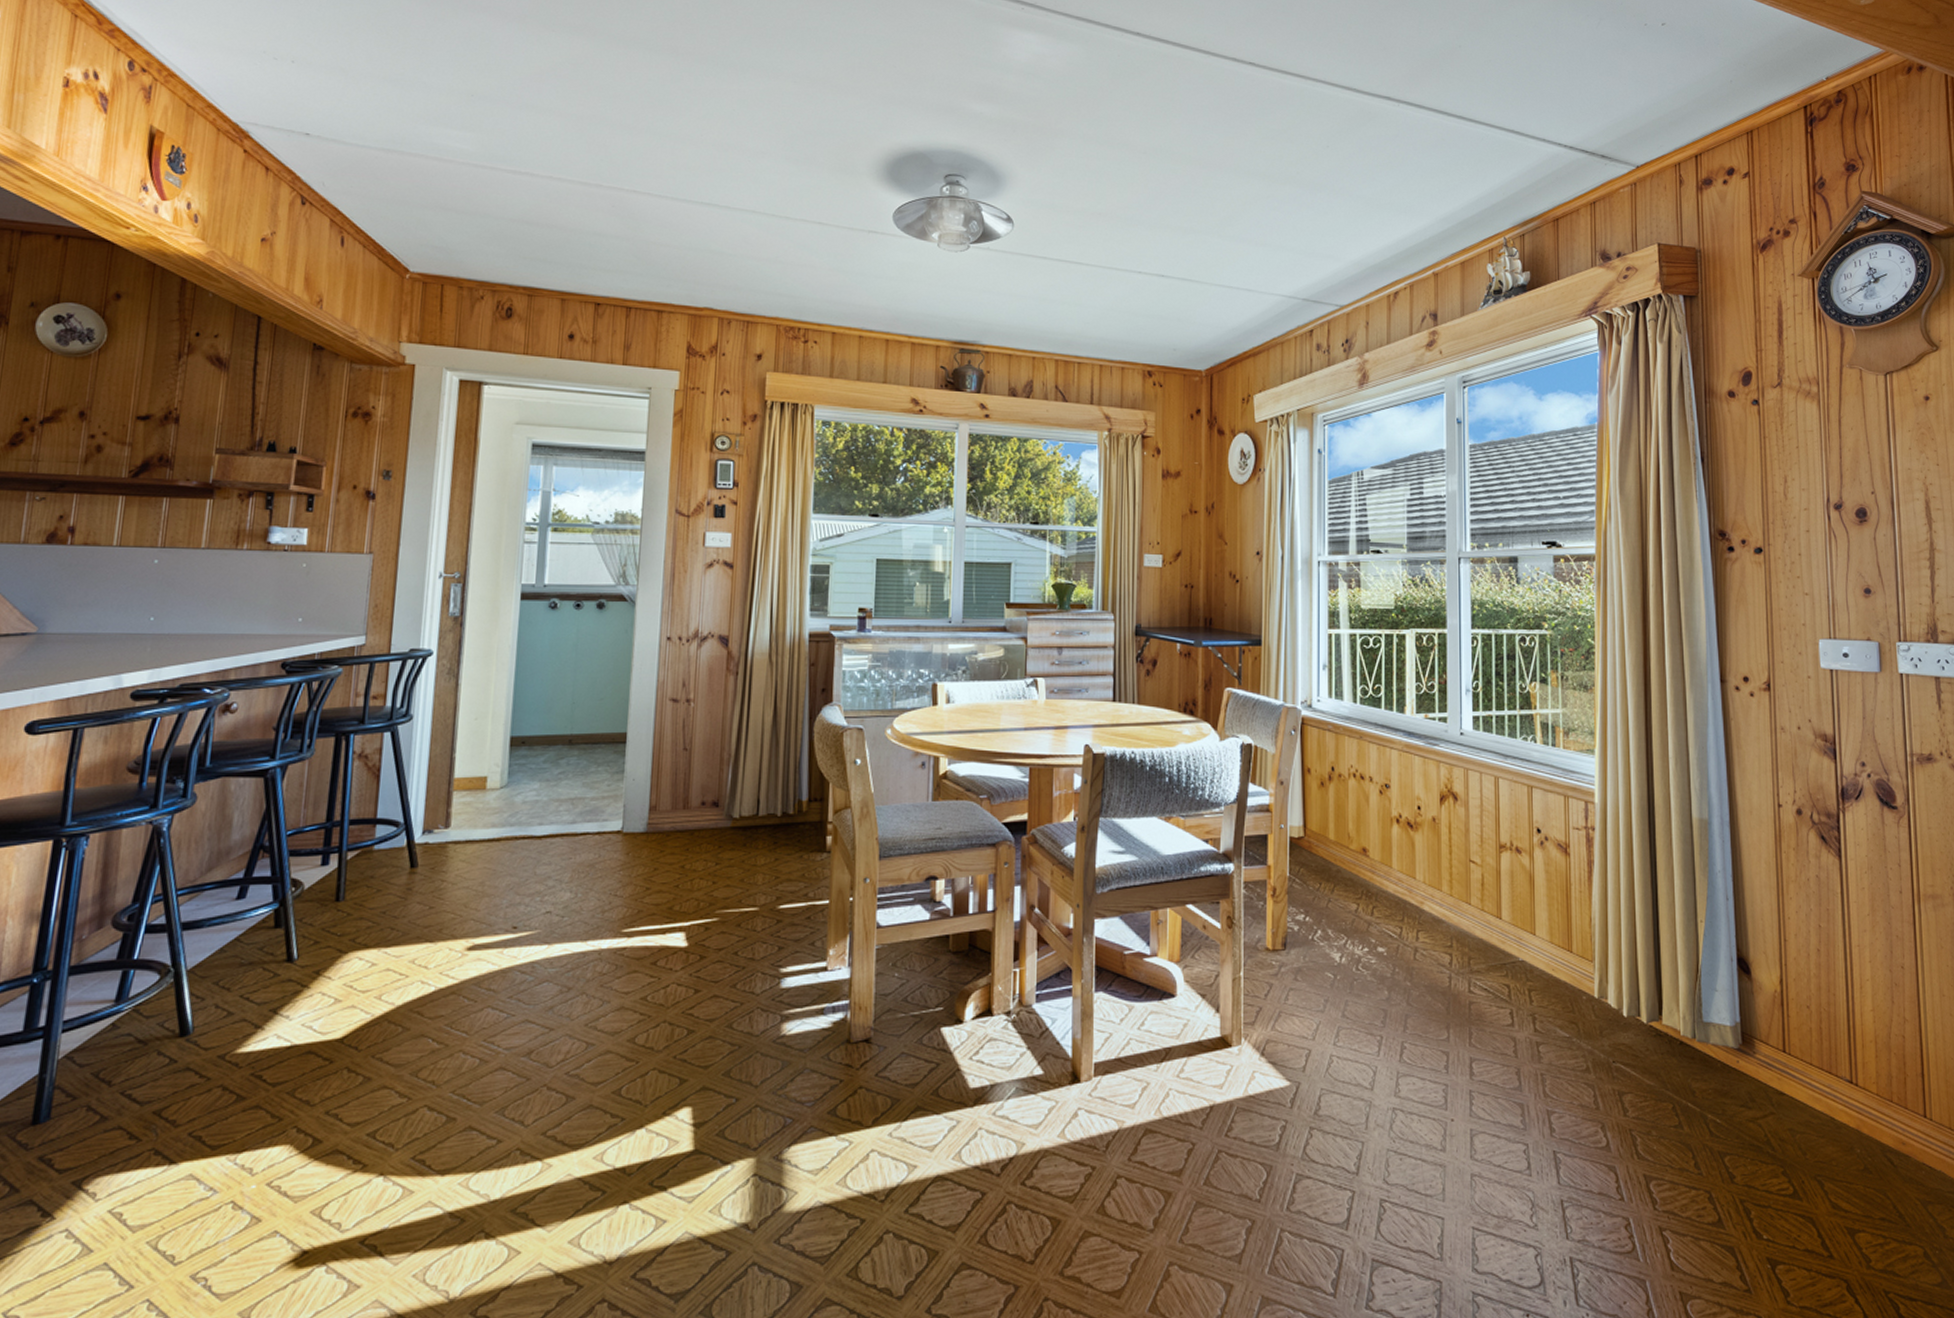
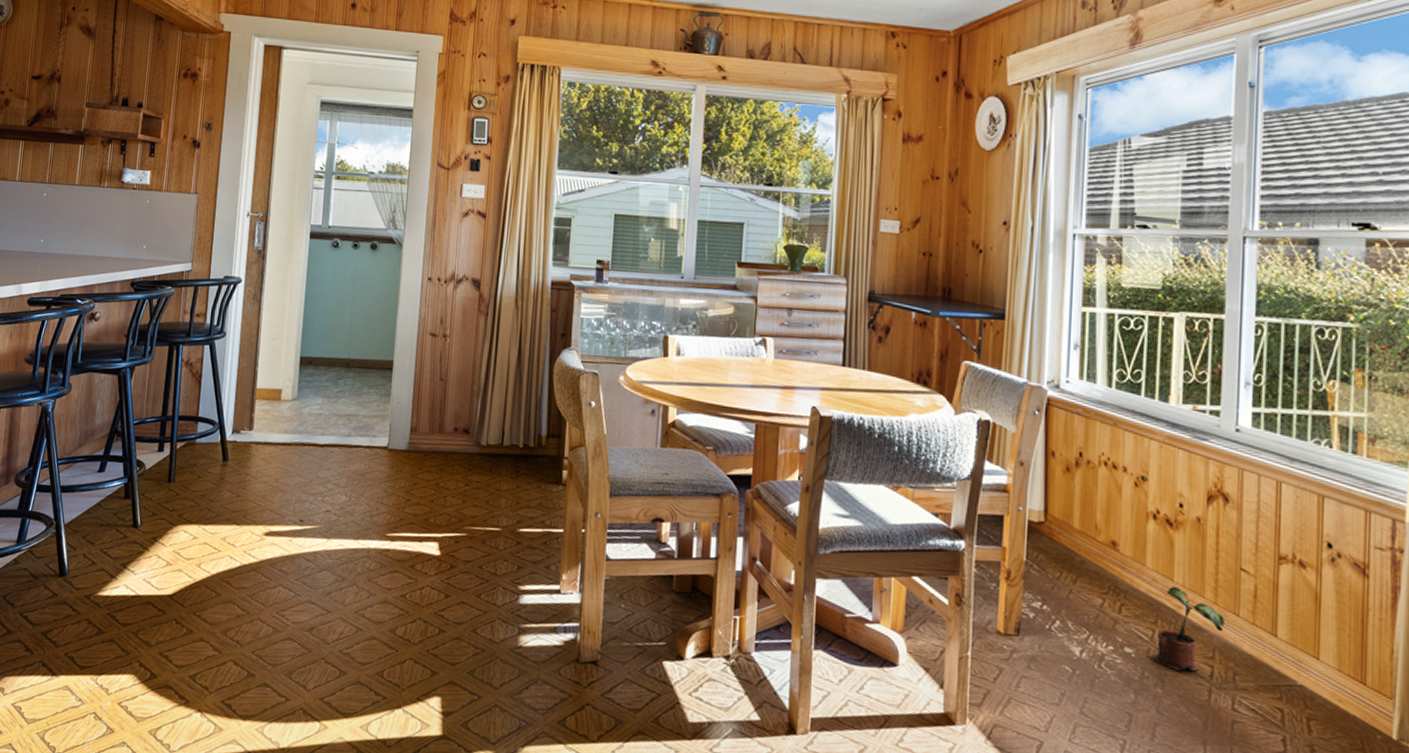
potted plant: none [1397,885,1459,962] -> present [1148,587,1224,671]

